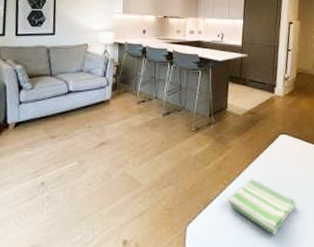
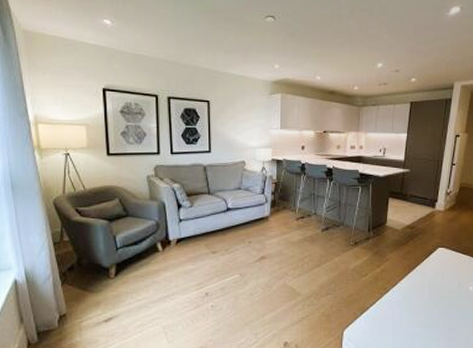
dish towel: present [227,179,296,235] -> none [382,289,449,337]

